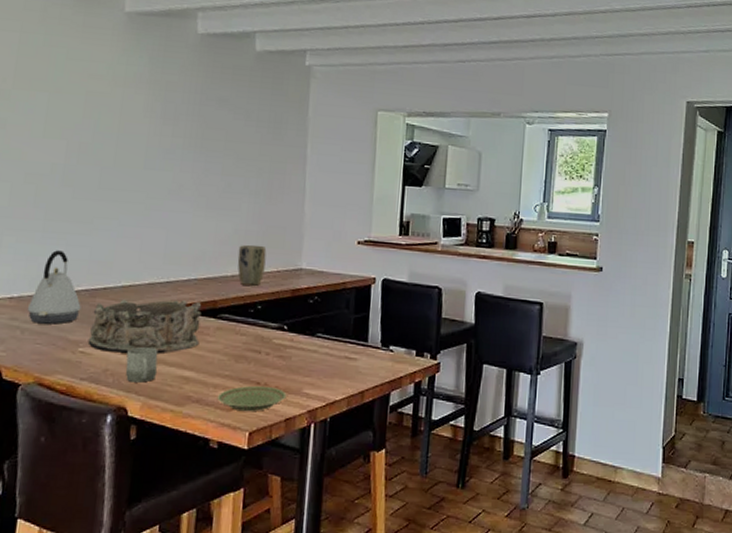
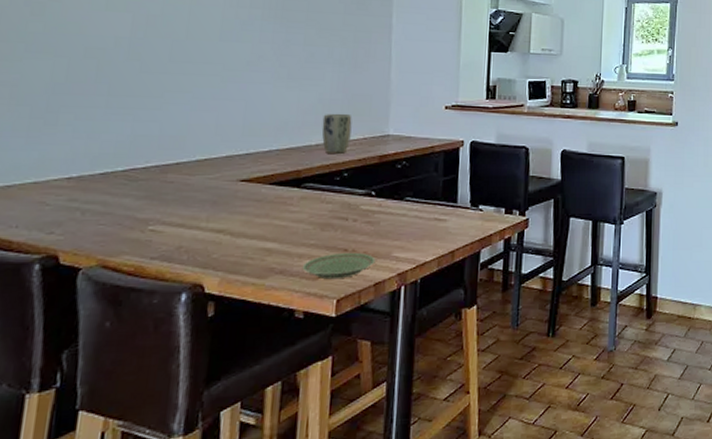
kettle: present [27,250,81,324] -> none [88,126,151,203]
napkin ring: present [87,299,202,353] -> none [158,171,285,228]
cup: present [125,346,159,383] -> none [201,220,238,258]

